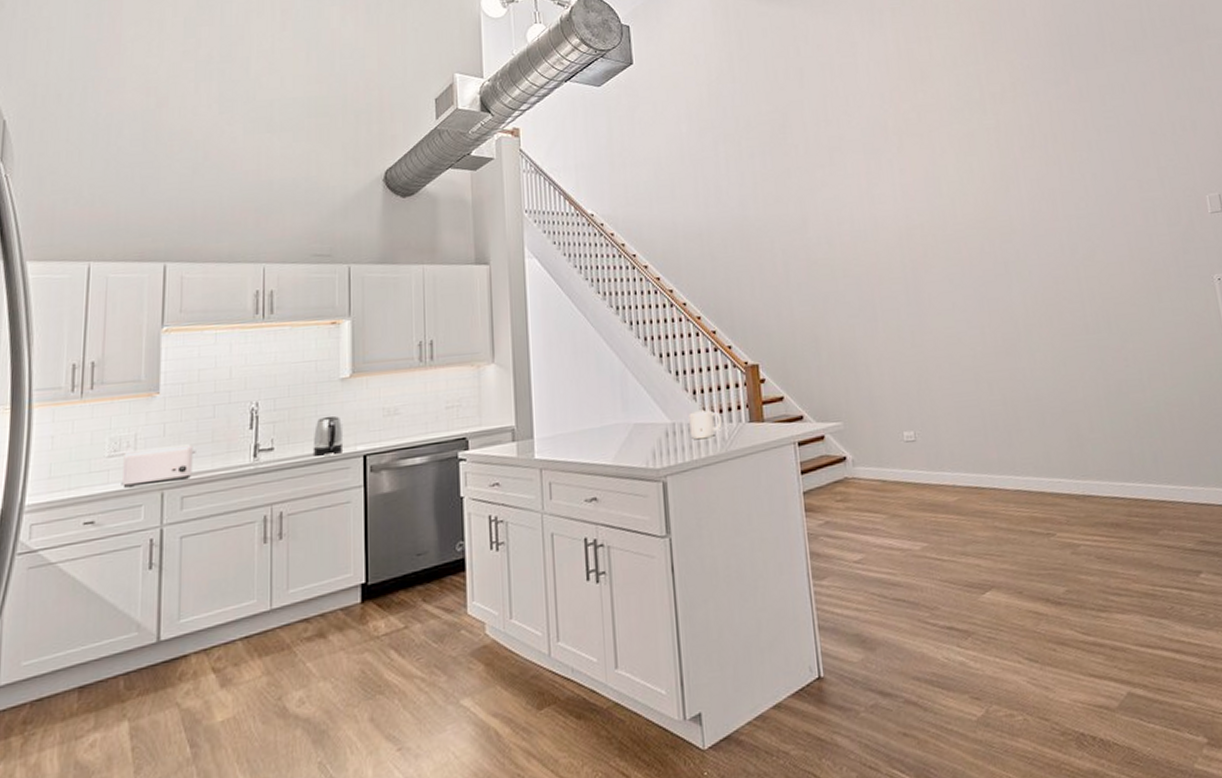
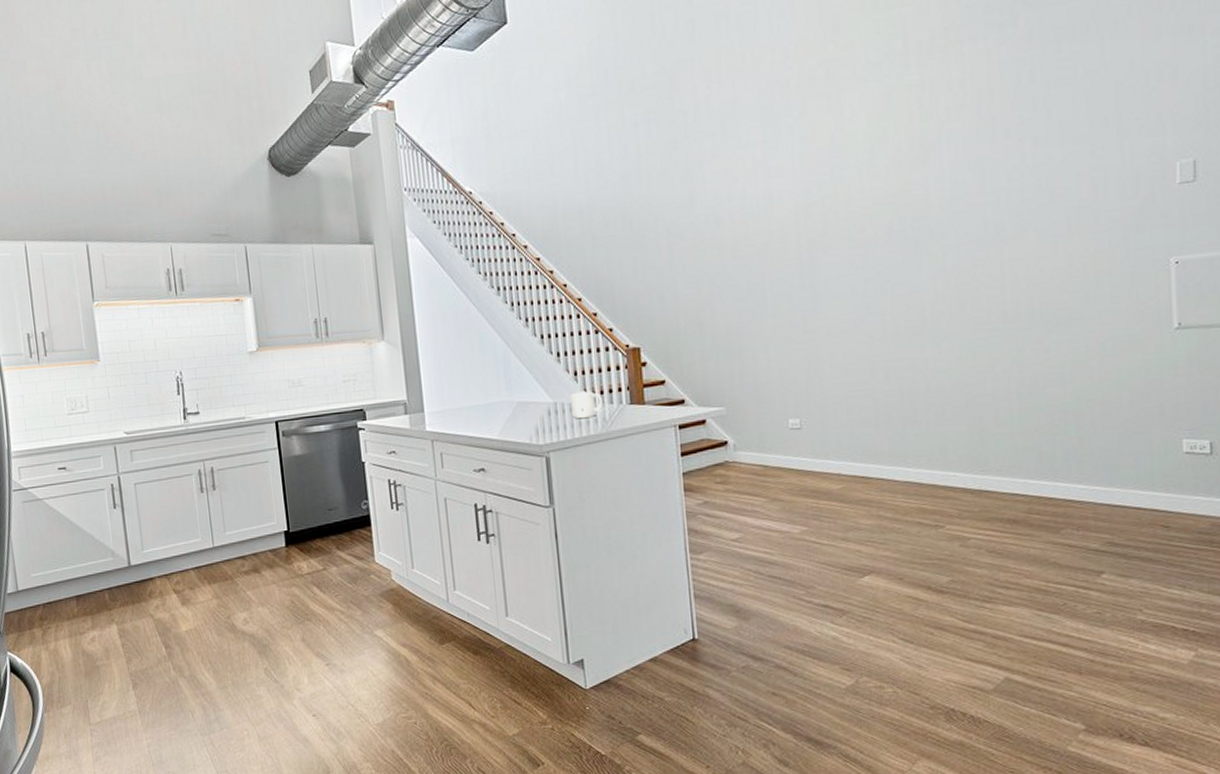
toaster: present [121,444,196,488] -> none [80,406,137,441]
kettle: present [313,415,344,456] -> none [231,385,258,421]

